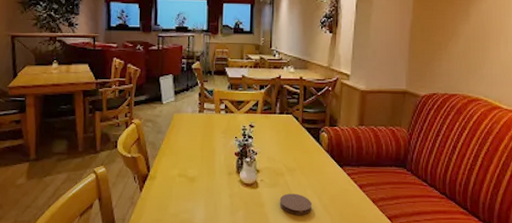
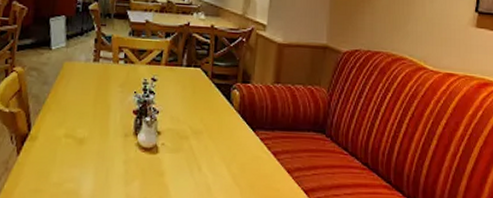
coaster: present [279,193,312,215] -> none [182,160,219,187]

